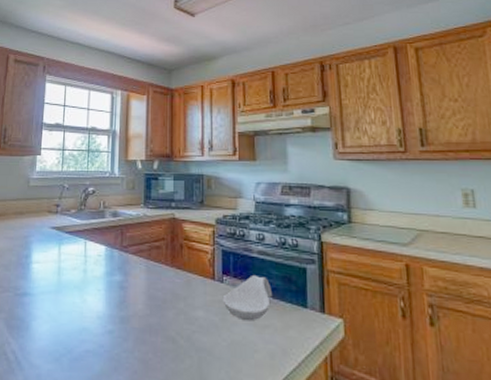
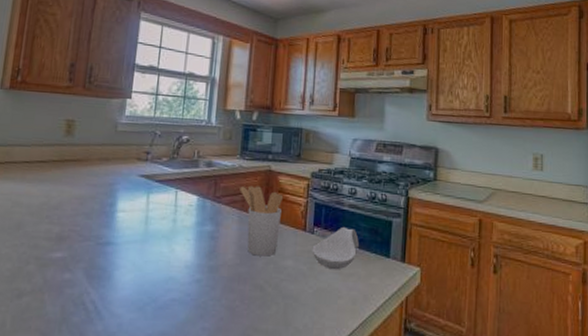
utensil holder: none [145,234,190,307] -> present [240,185,284,257]

